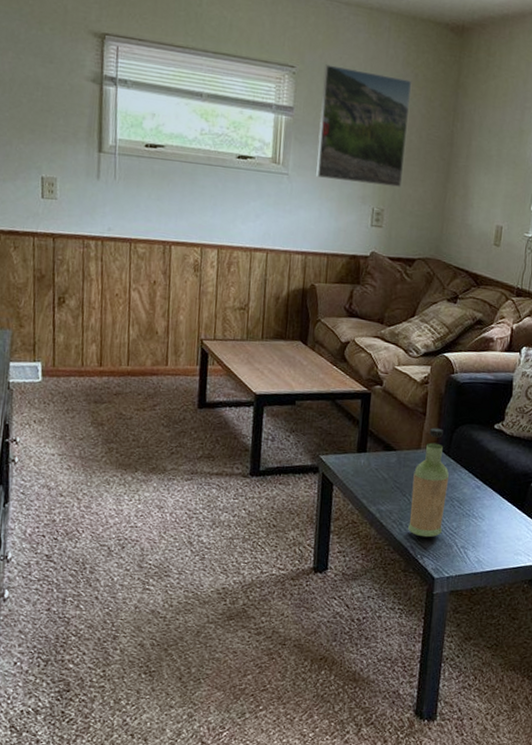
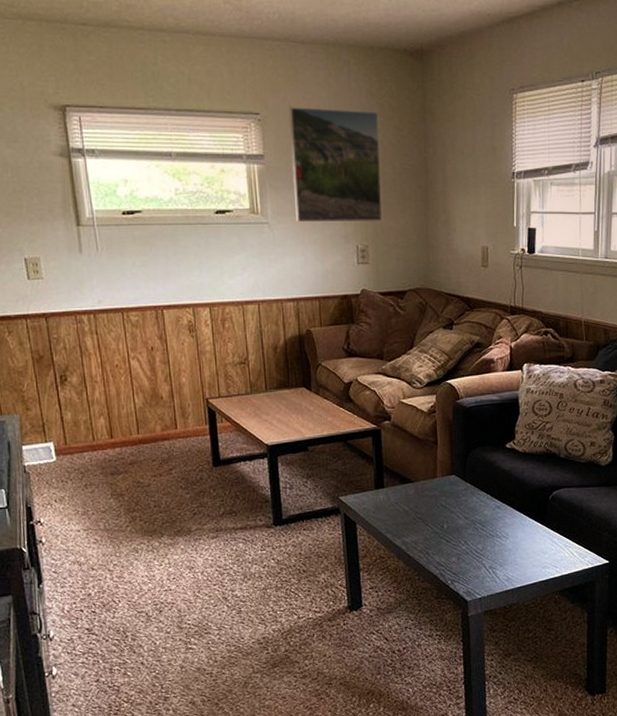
bottle: present [408,428,450,538] -> none [433,455,469,563]

